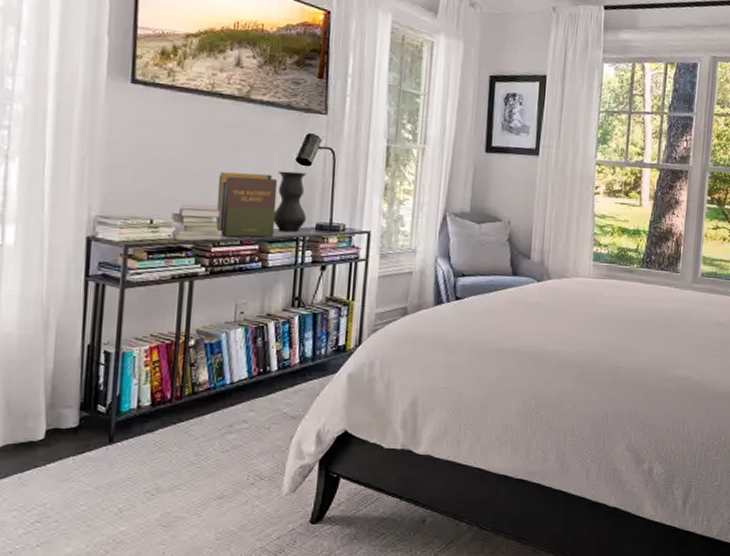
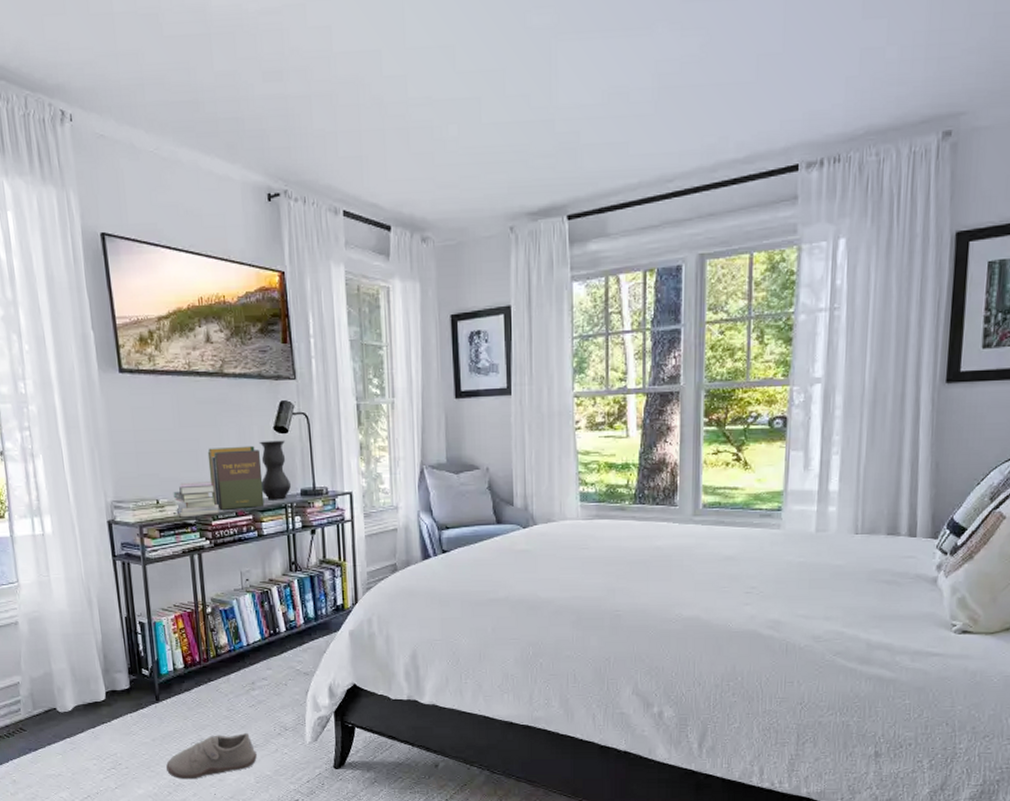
slipper: none [107,482,222,536] -> present [166,733,257,780]

